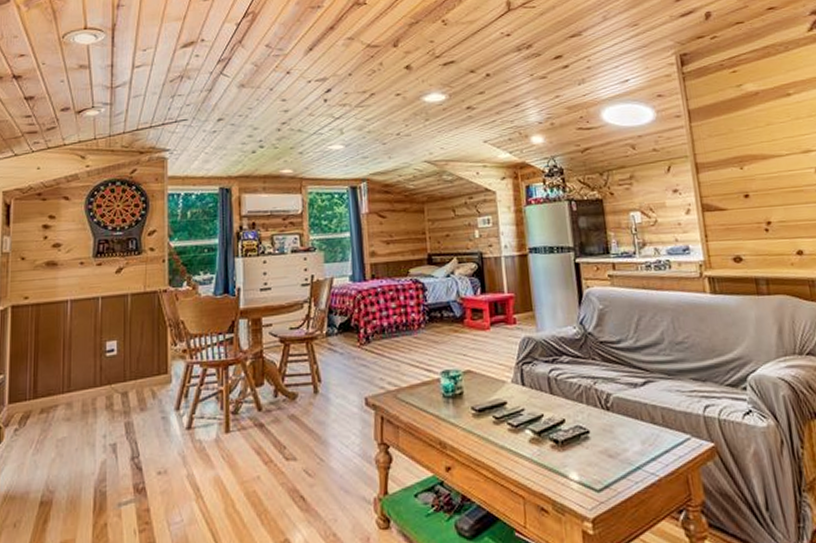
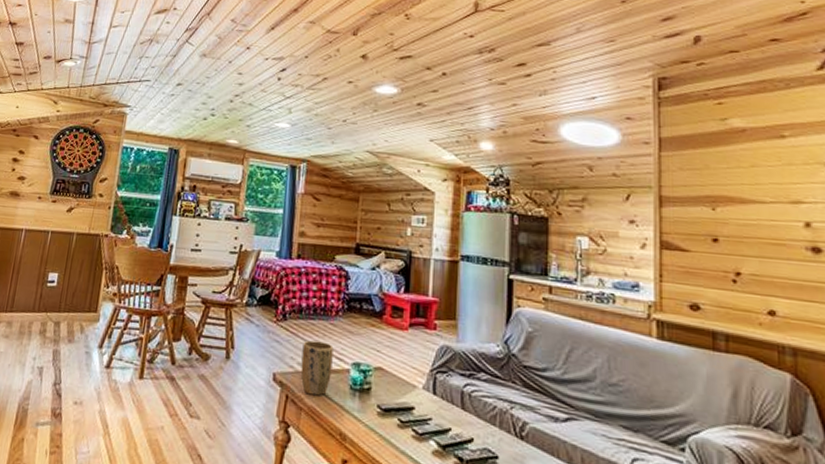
plant pot: none [390,357,423,412] -> present [300,340,334,396]

